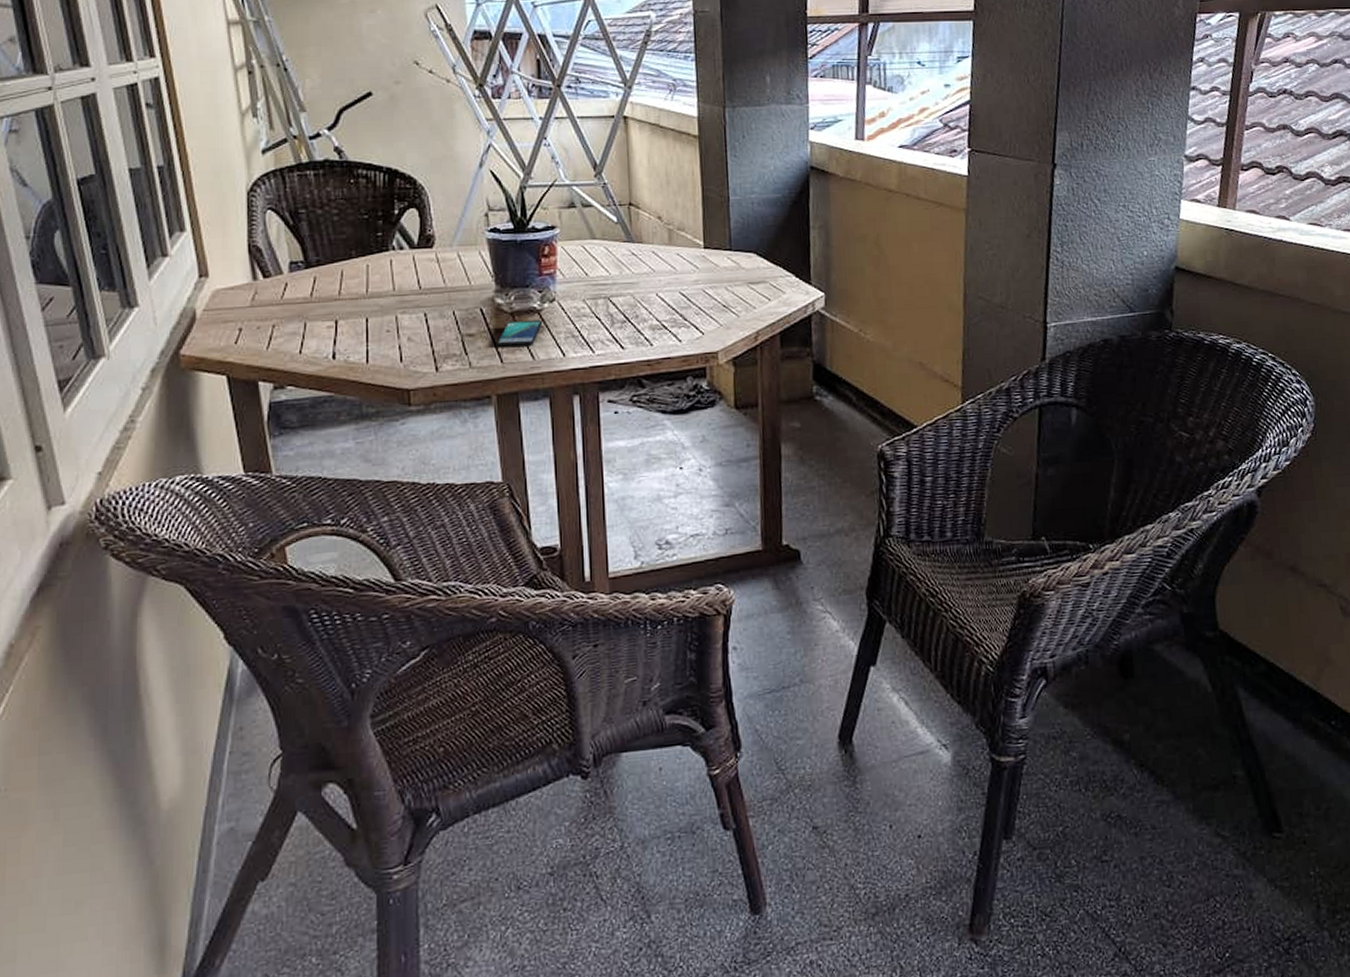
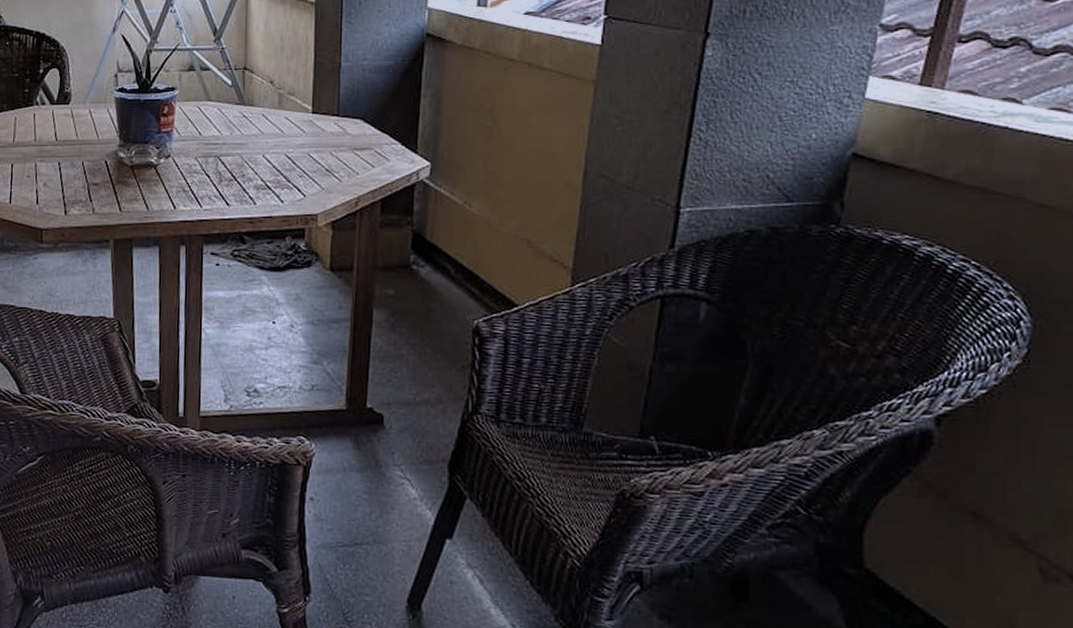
smartphone: present [496,319,543,348] -> none [116,173,158,198]

